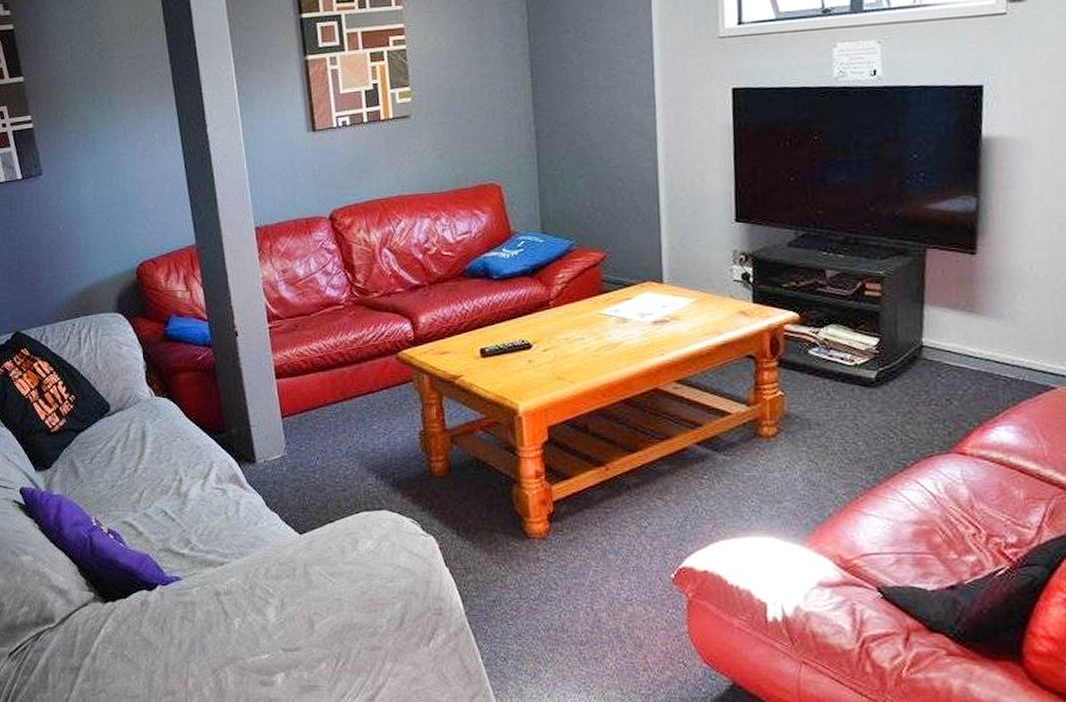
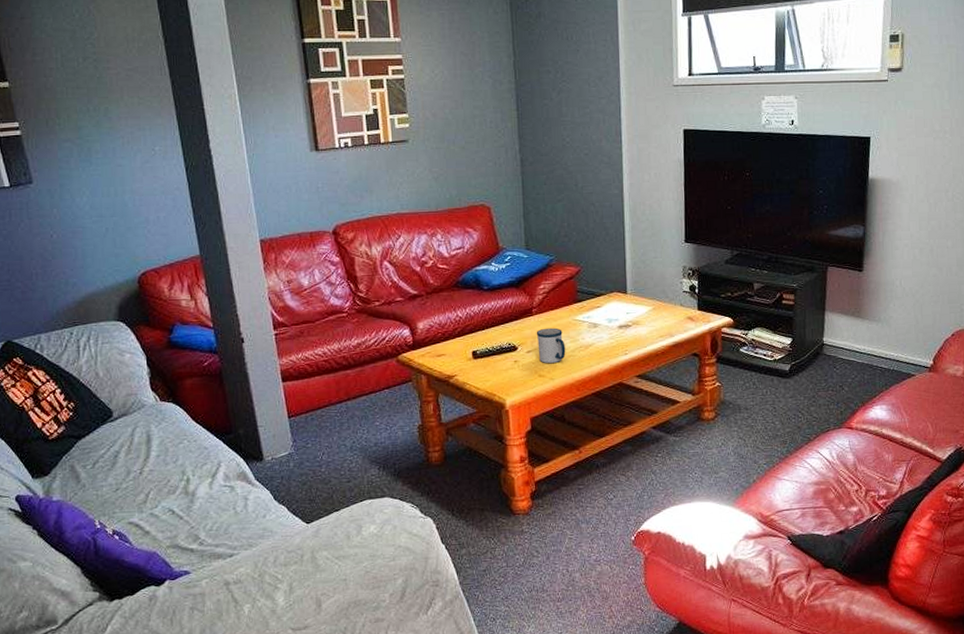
mug: none [554,322,589,365] -> present [536,327,566,364]

